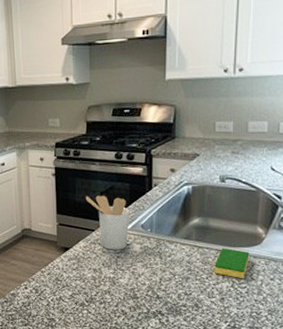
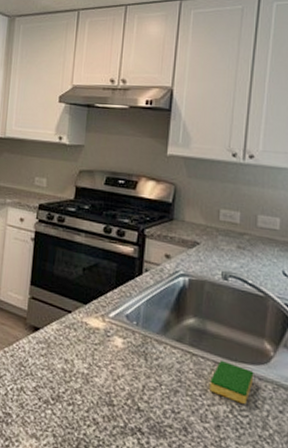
utensil holder: present [85,195,130,250] -> none [65,269,114,342]

